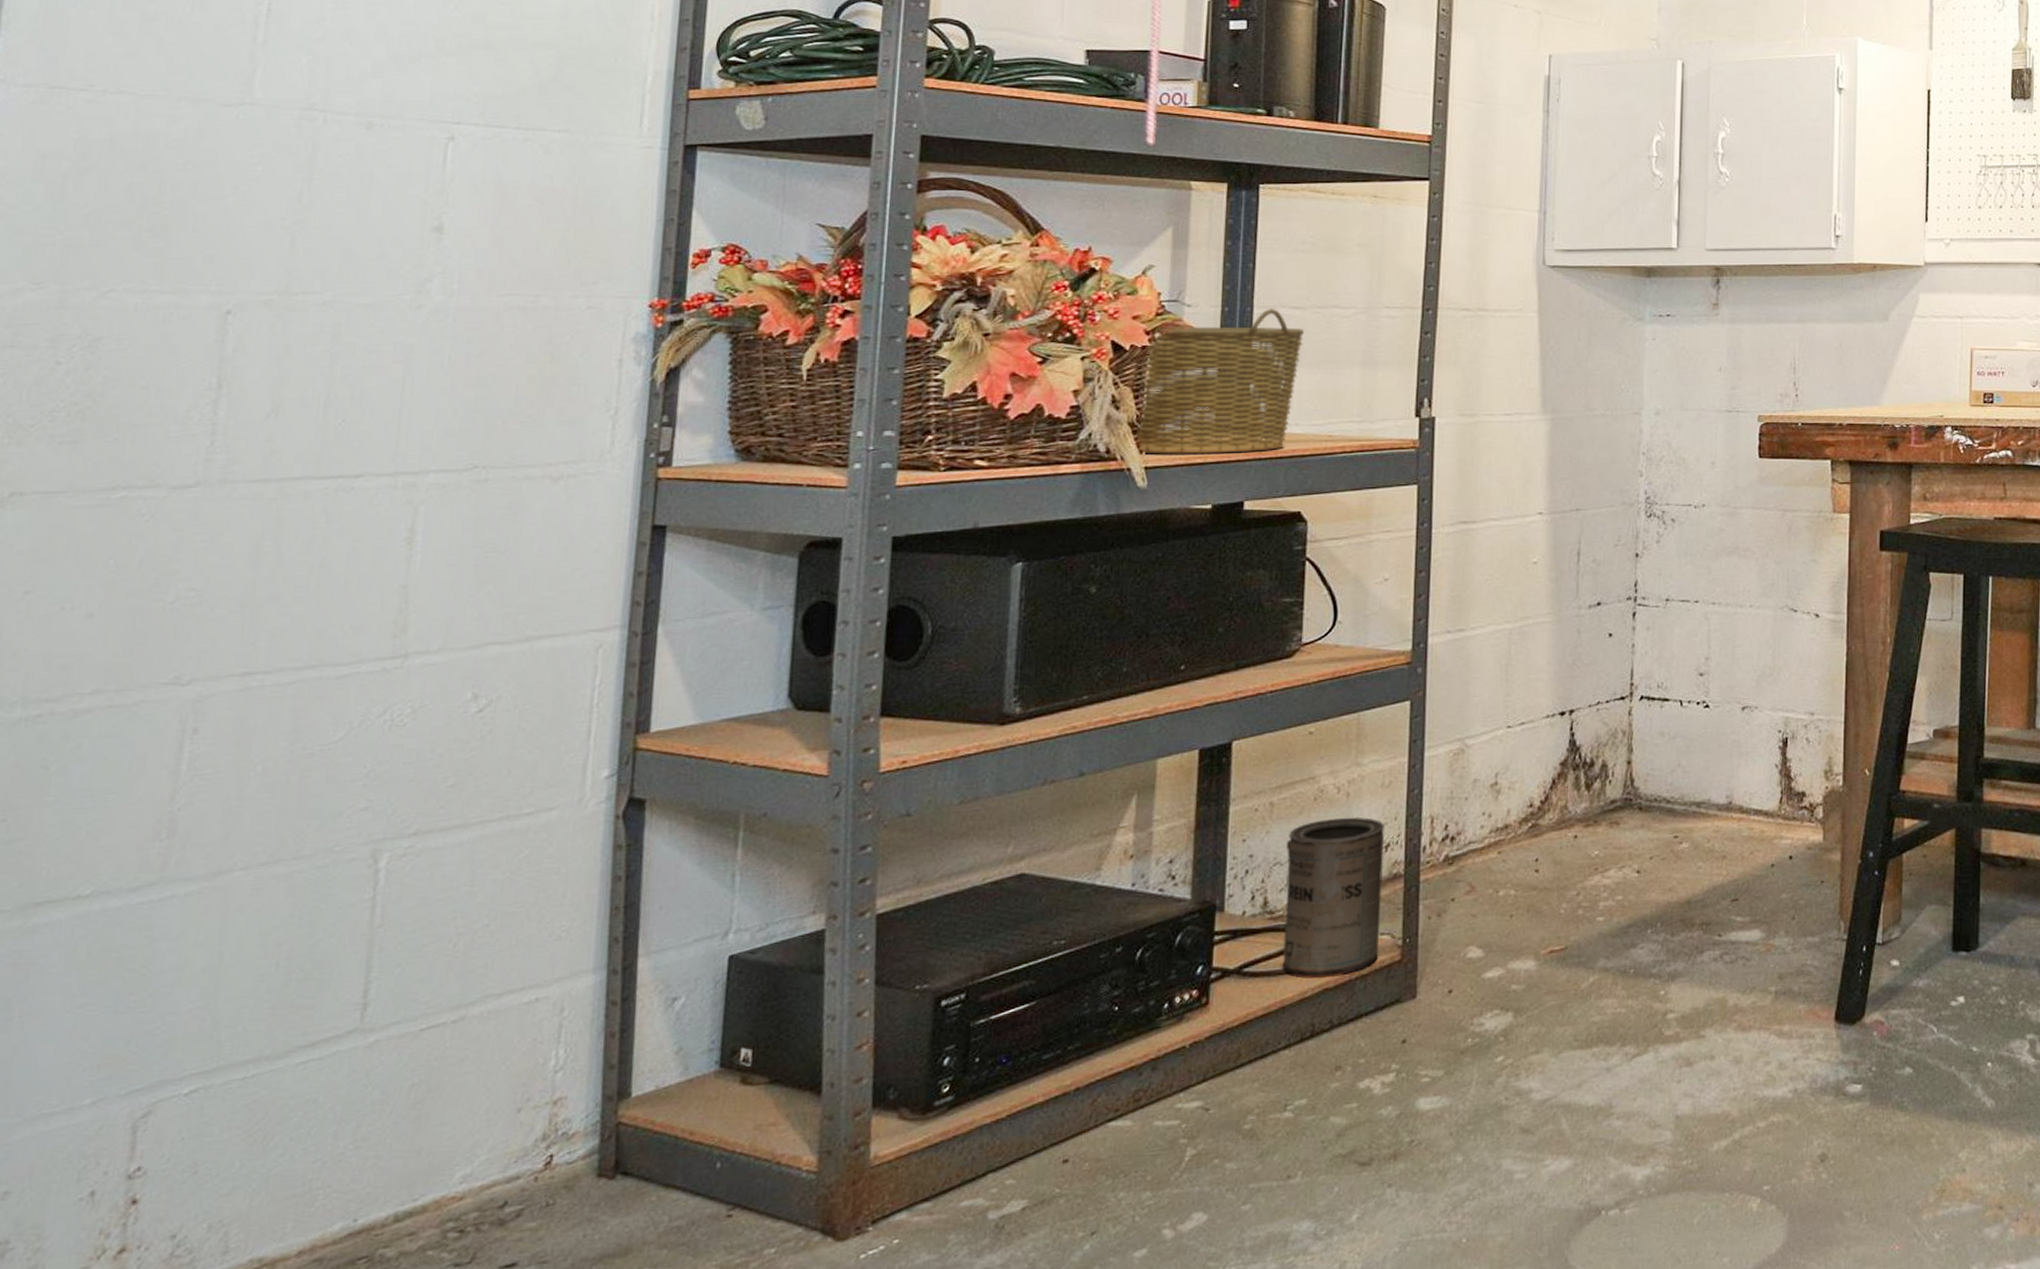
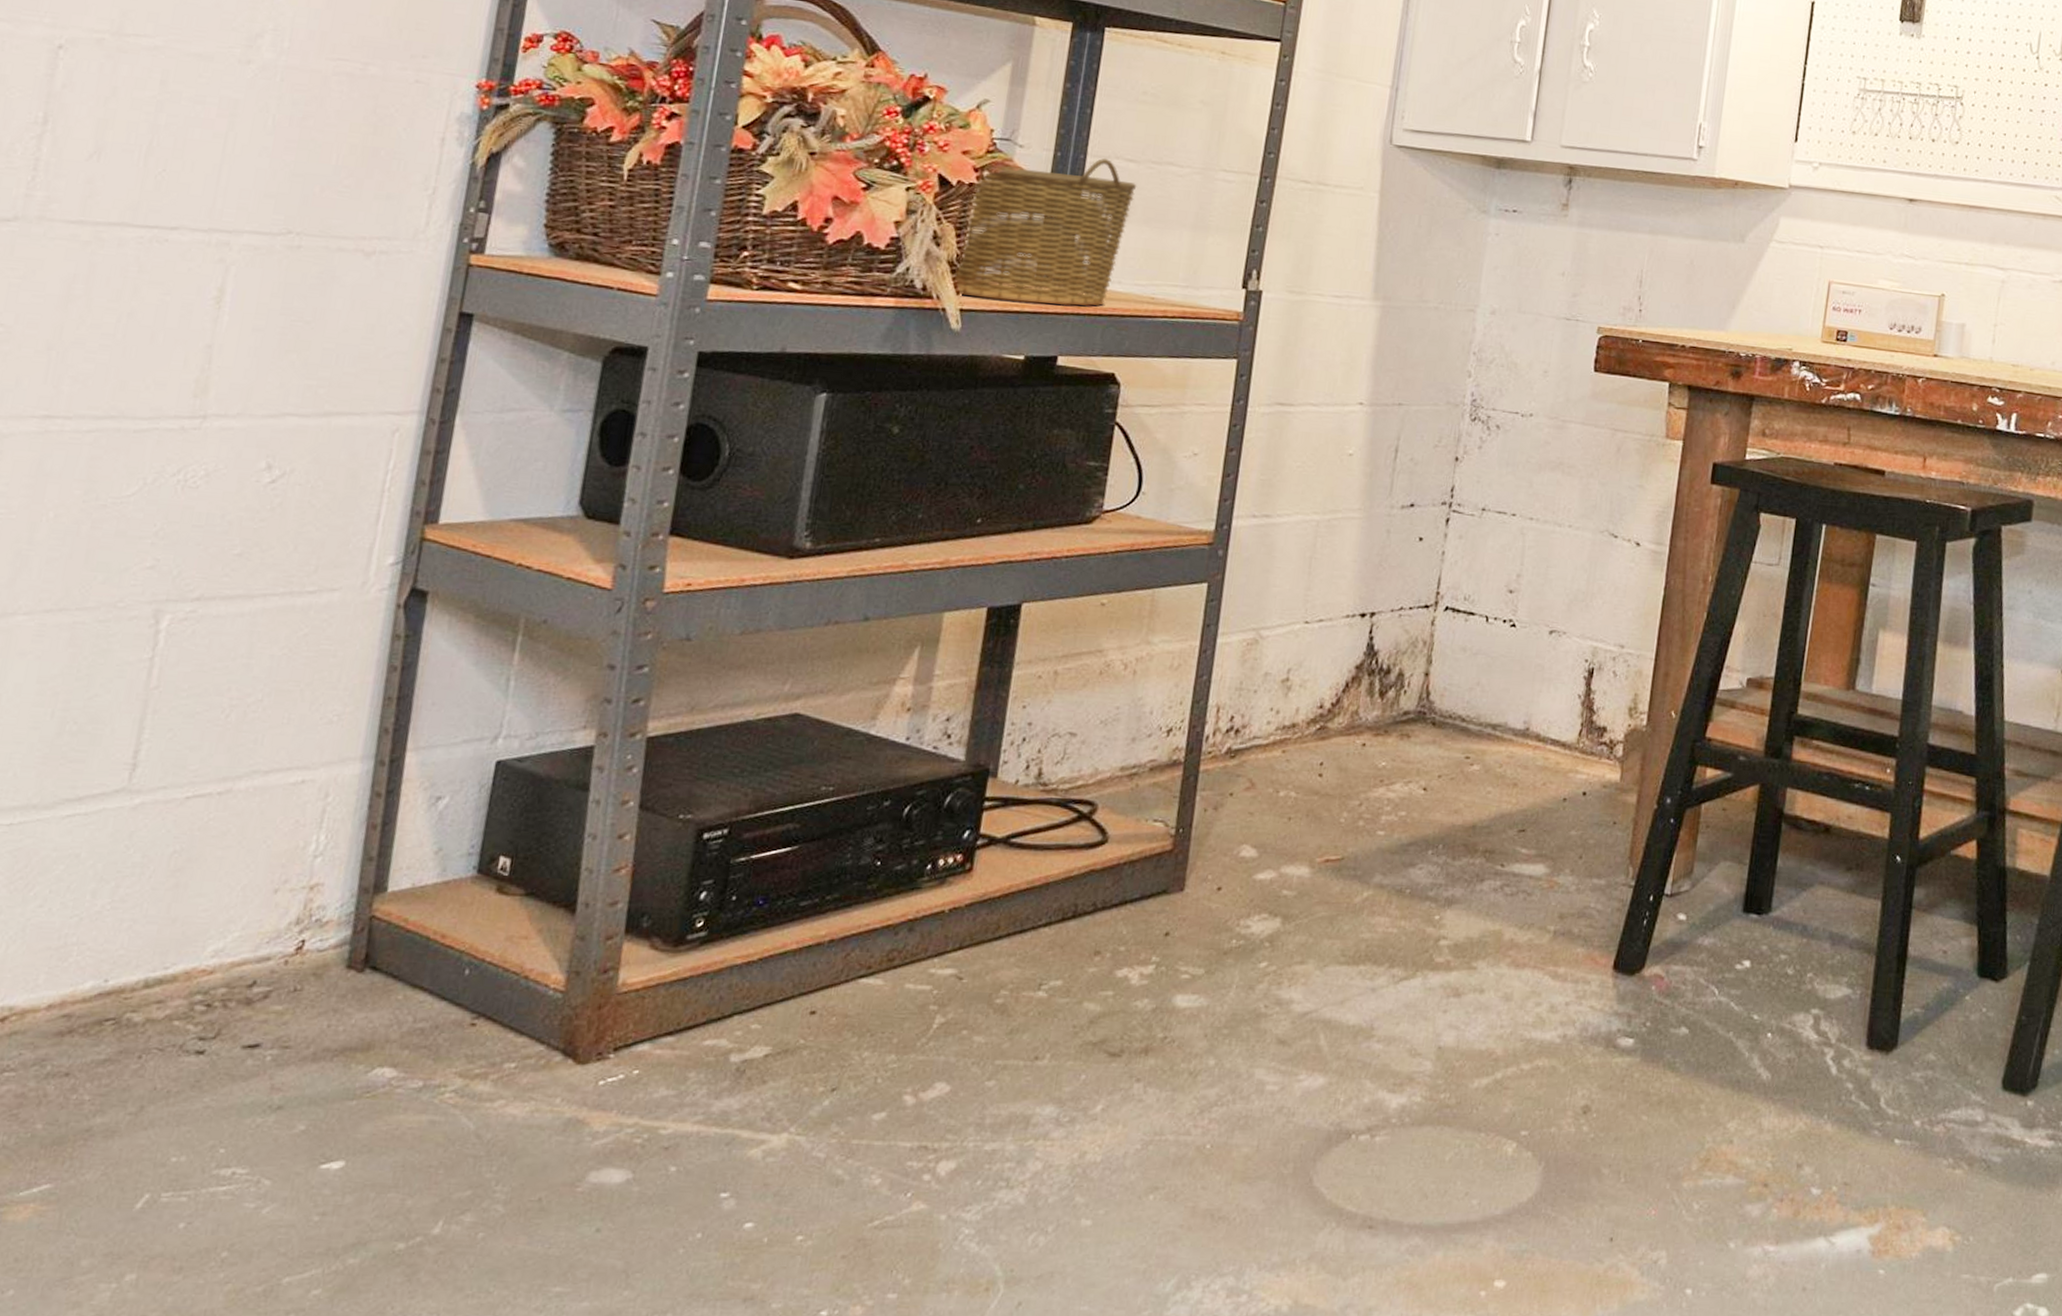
paint can: present [1282,817,1386,977] -> none [1050,695,1170,858]

